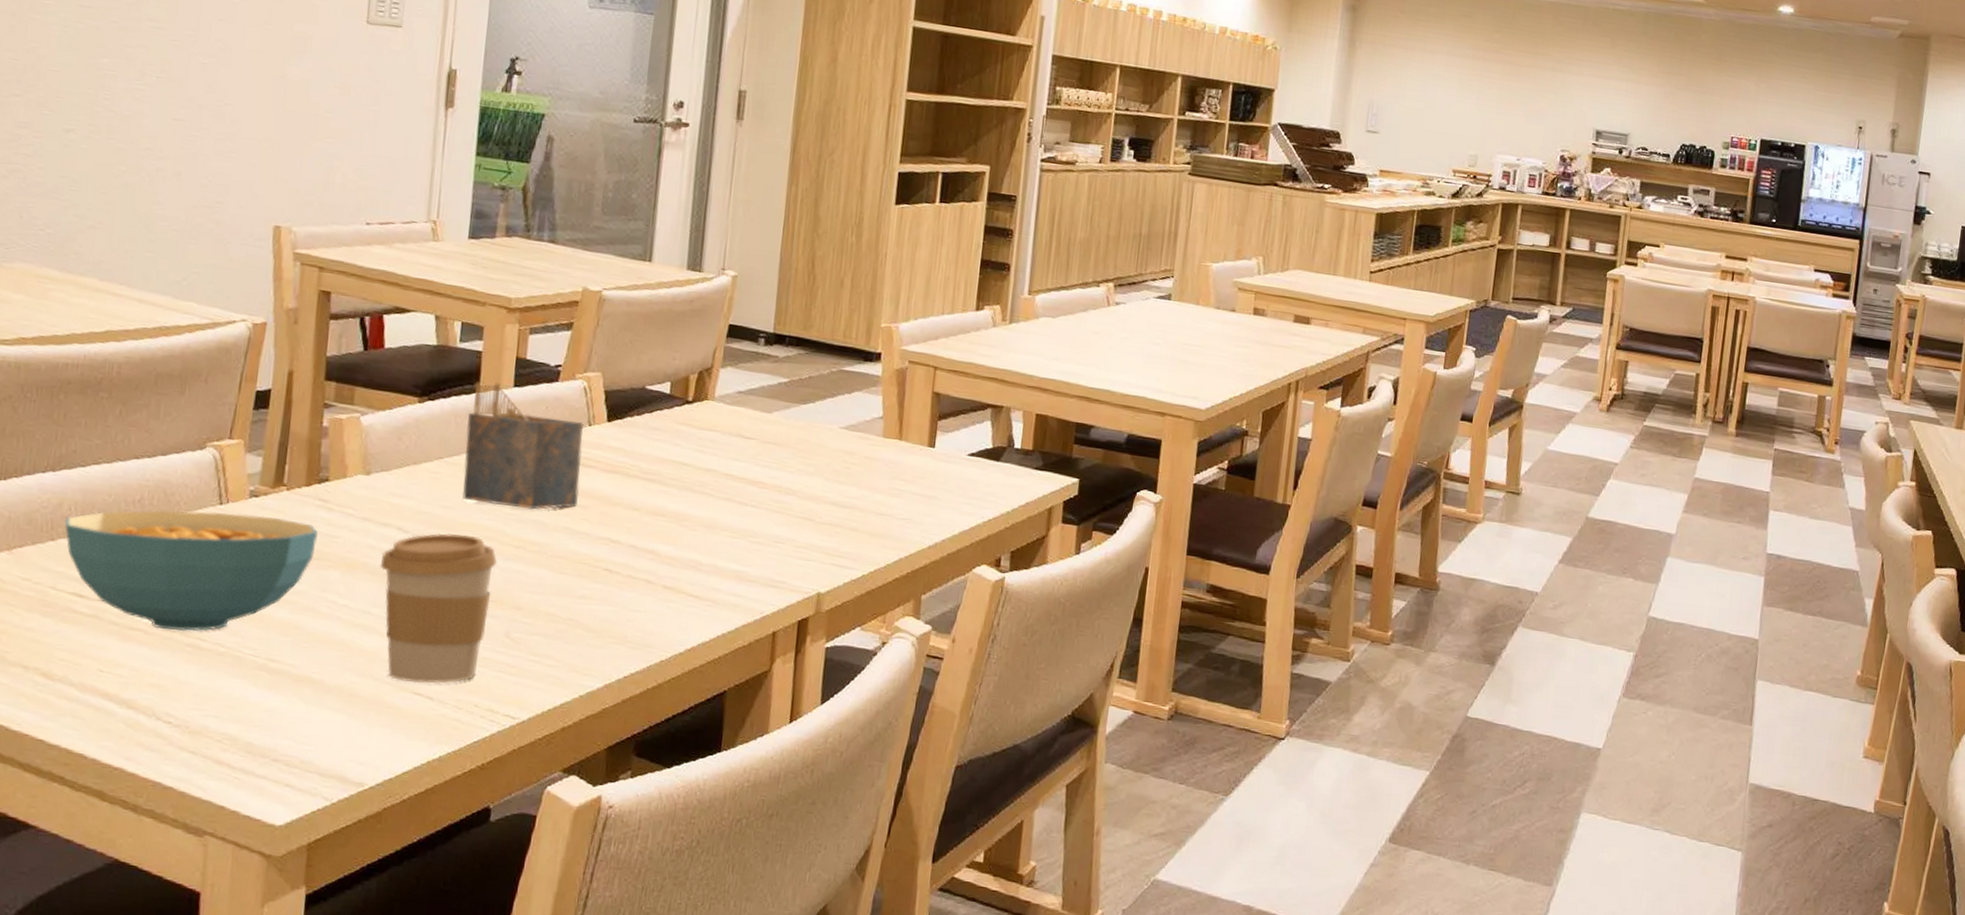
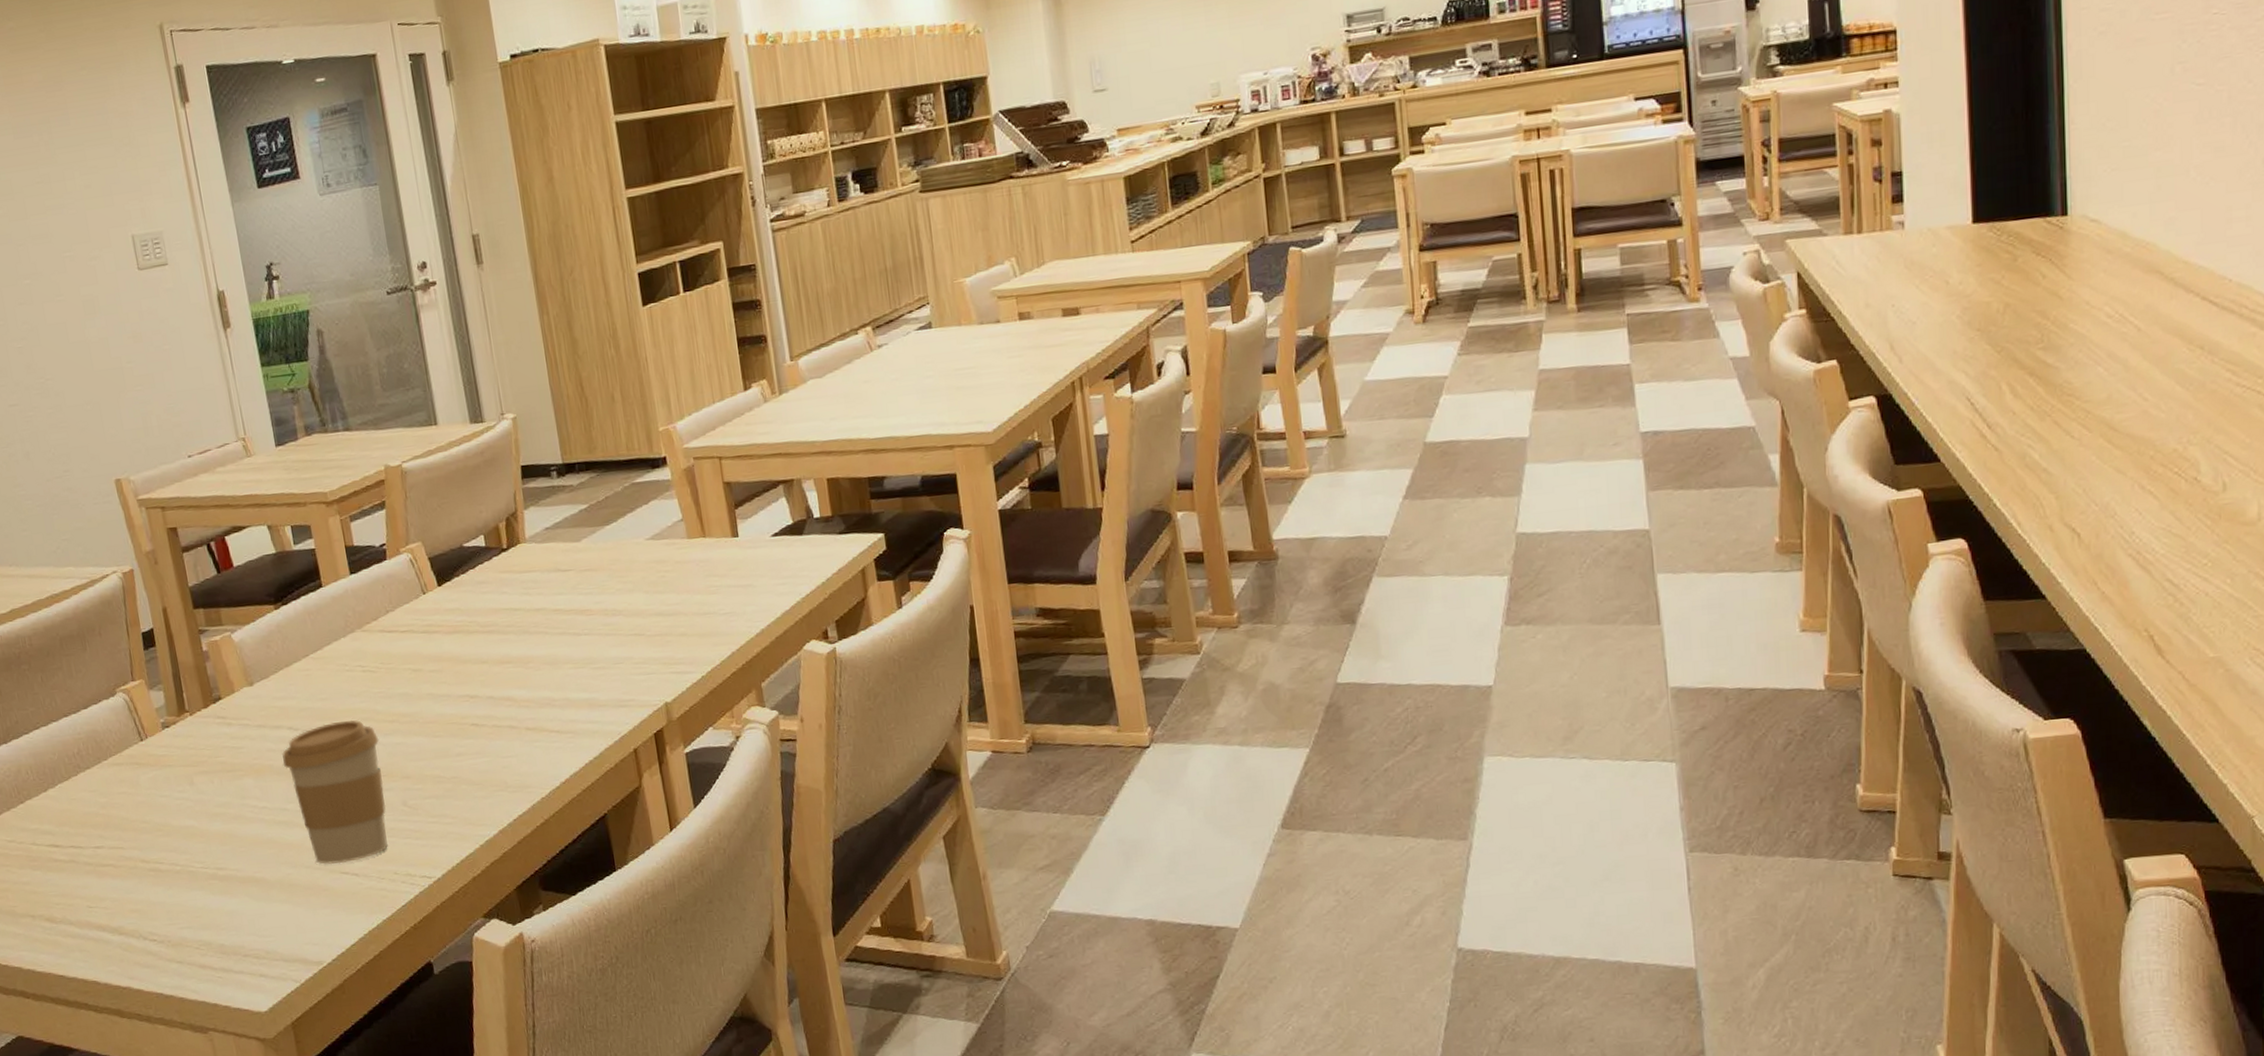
cereal bowl: present [64,509,318,632] -> none [26,741,228,861]
napkin holder: present [462,381,585,510] -> none [317,573,433,689]

